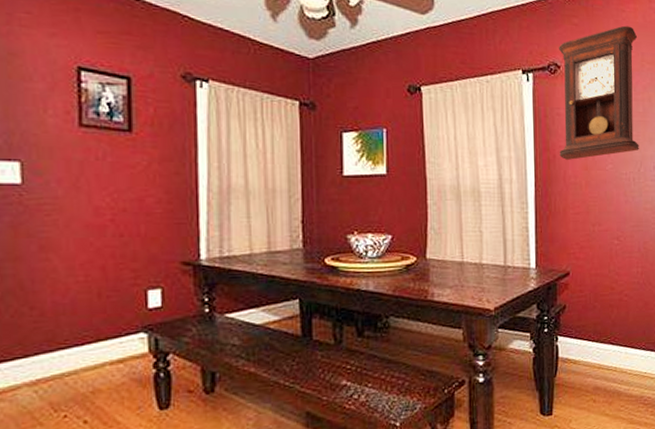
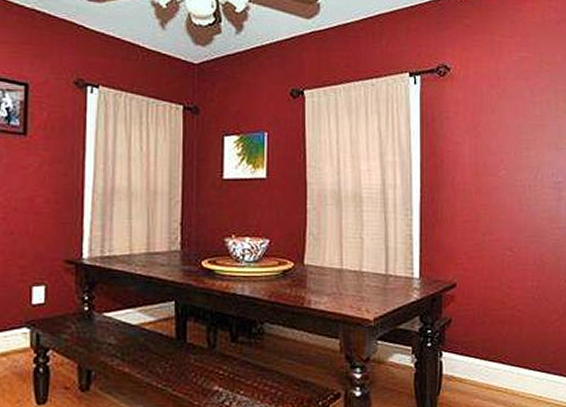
pendulum clock: present [558,25,639,160] -> none [447,25,536,165]

